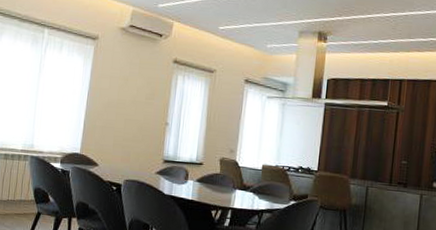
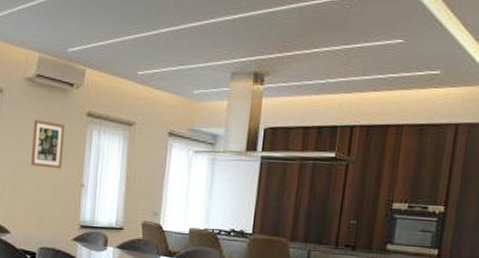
wall art: none [120,64,154,109] -> present [30,120,65,169]

